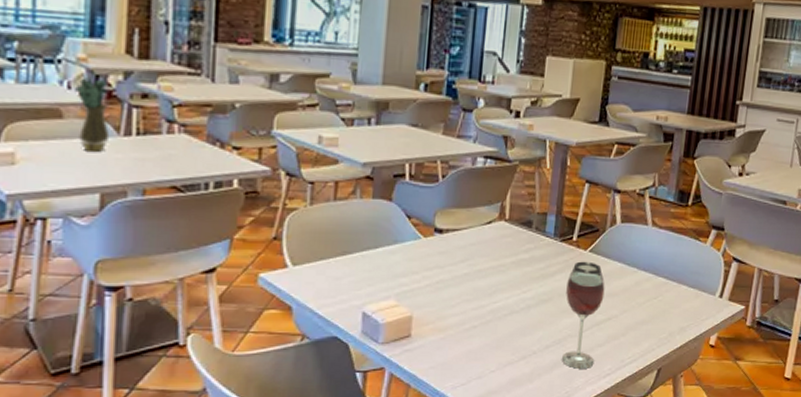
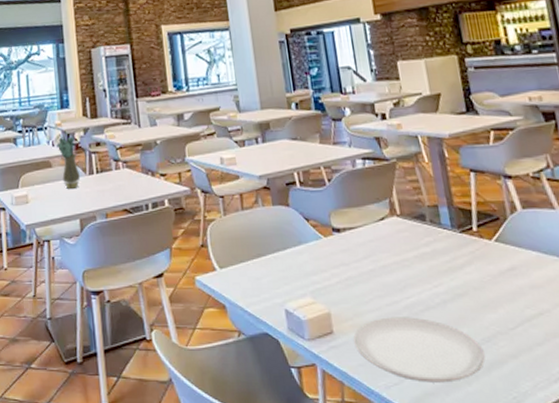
plate: none [430,321,552,382] -> present [353,317,486,383]
wineglass: present [562,261,605,369] -> none [479,251,538,371]

